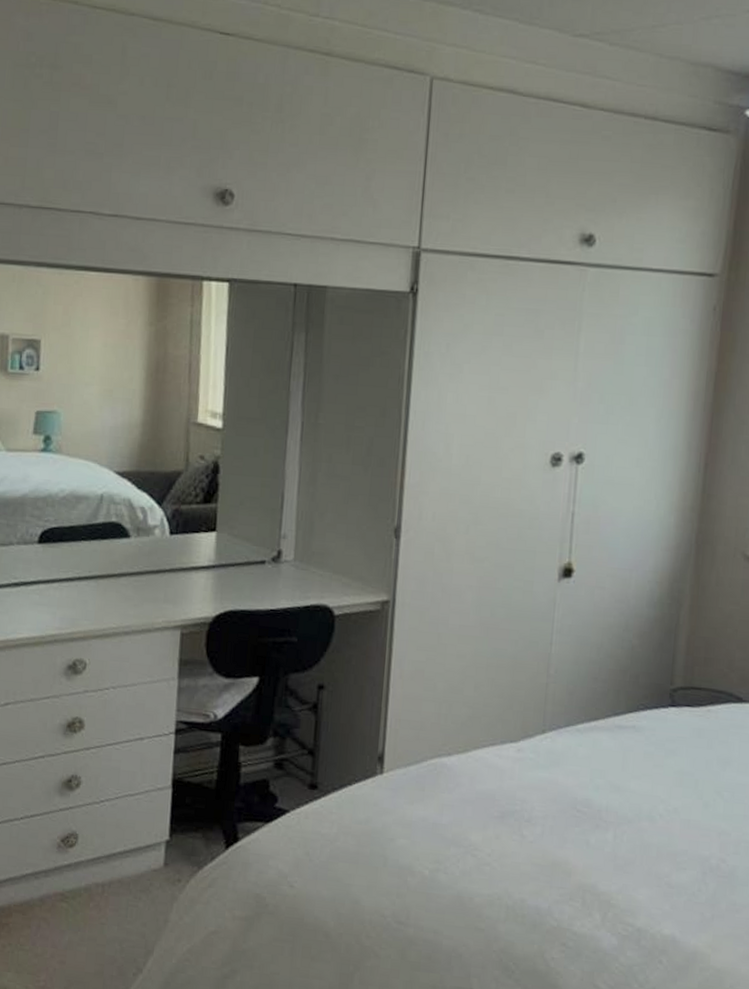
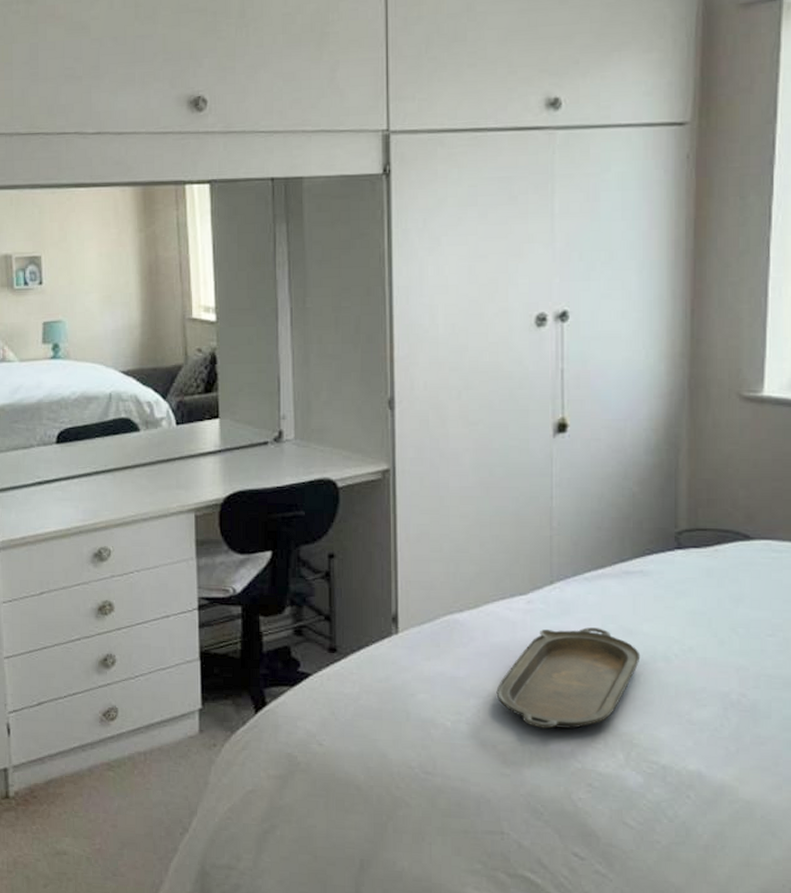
serving tray: none [478,780,626,885] -> present [496,627,641,729]

